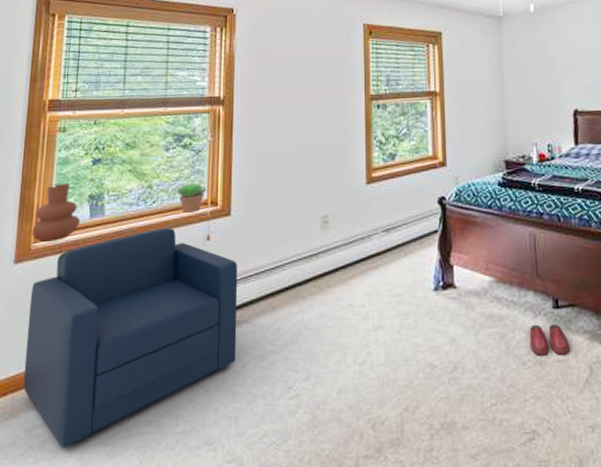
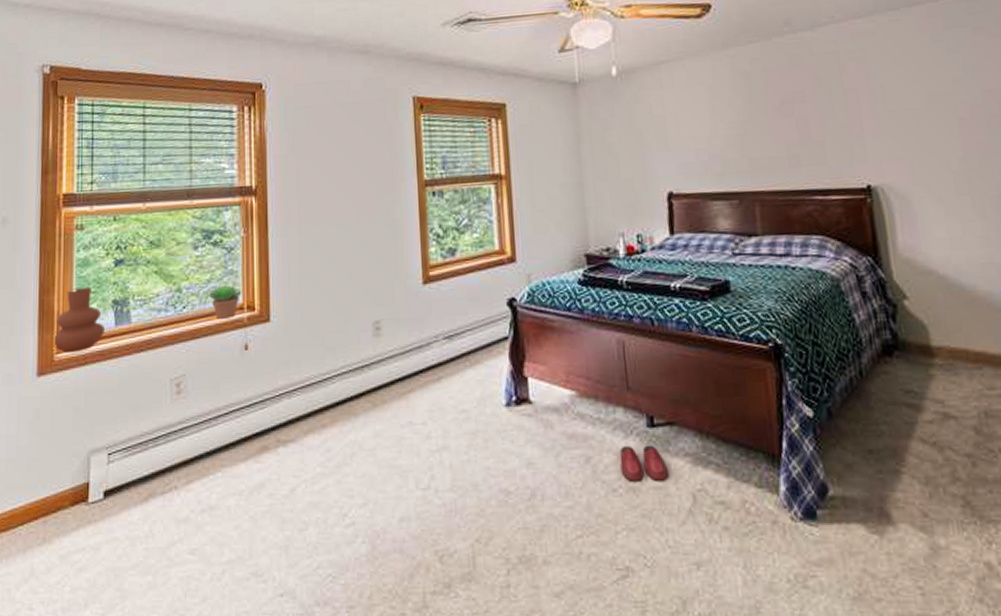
armchair: present [23,228,238,449] -> none [55,337,284,577]

